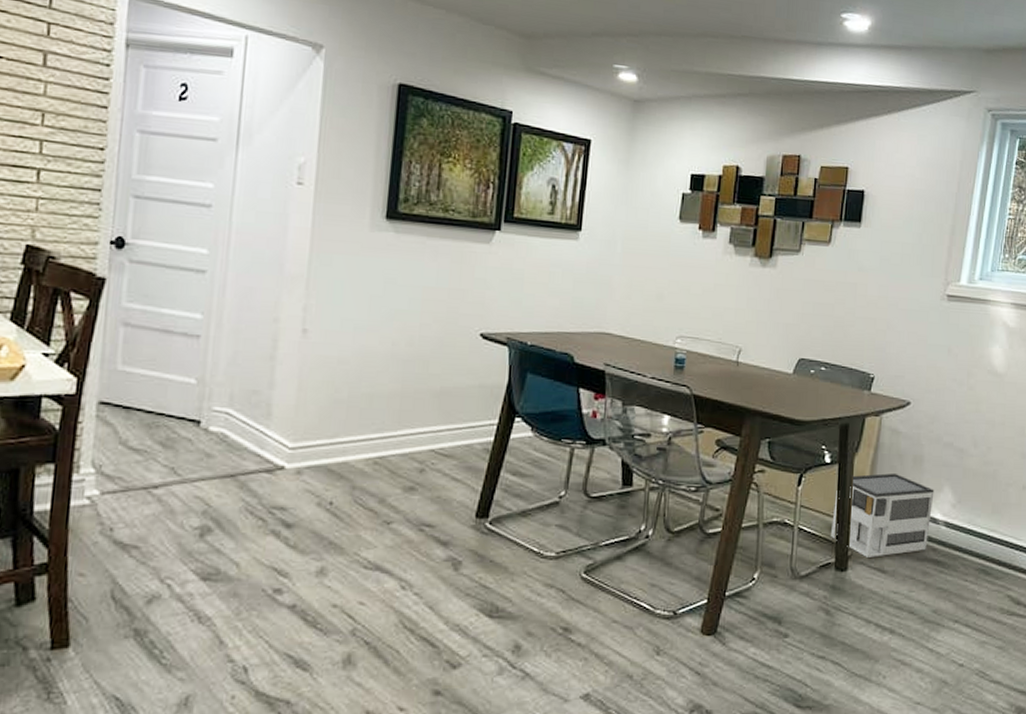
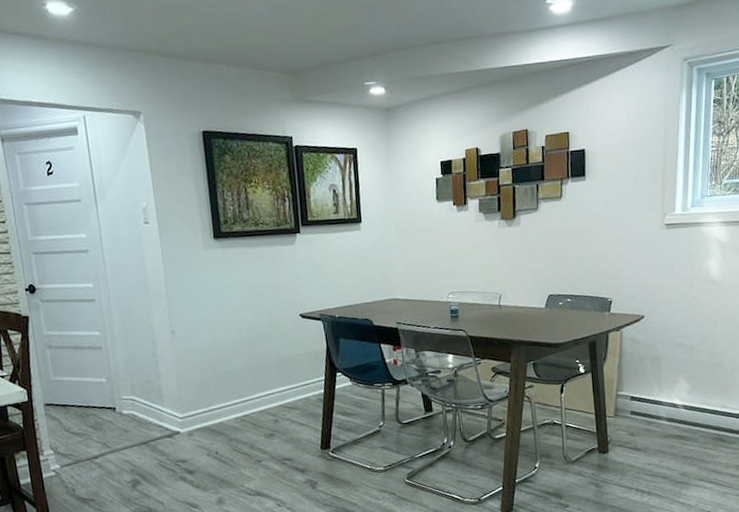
architectural model: present [831,473,935,558] -> none [591,374,672,441]

